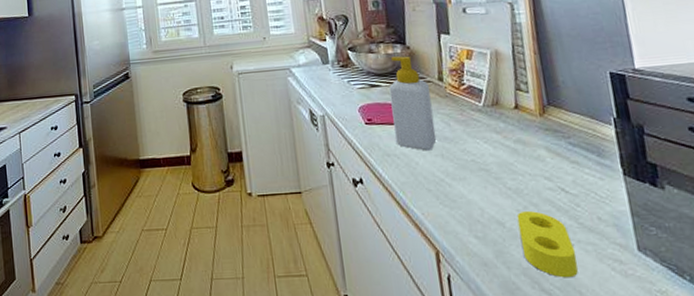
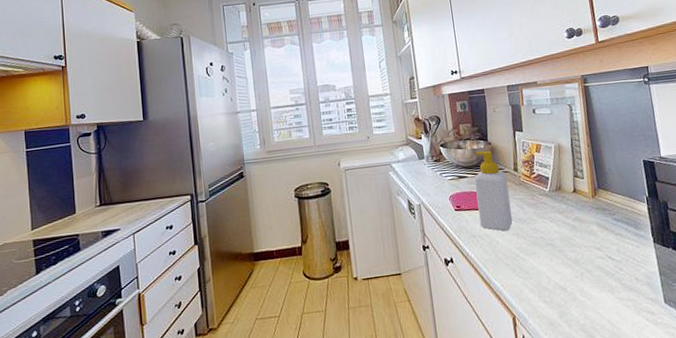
sponge: present [516,210,578,278] -> none [575,276,622,330]

